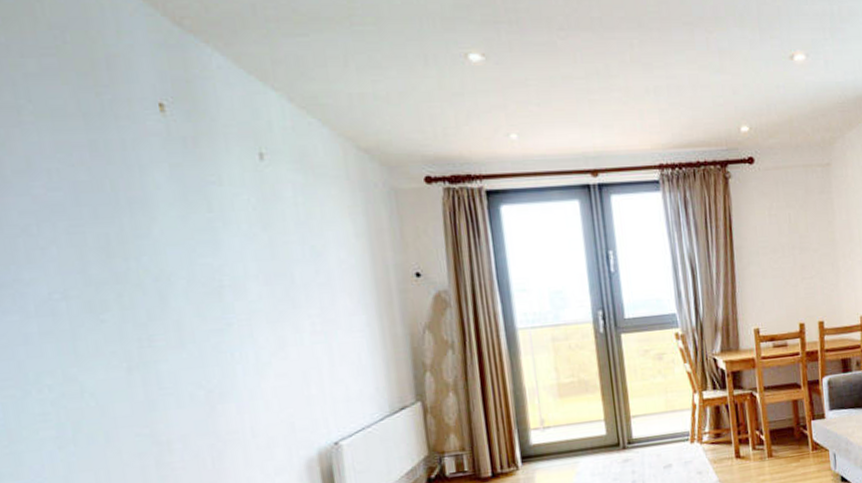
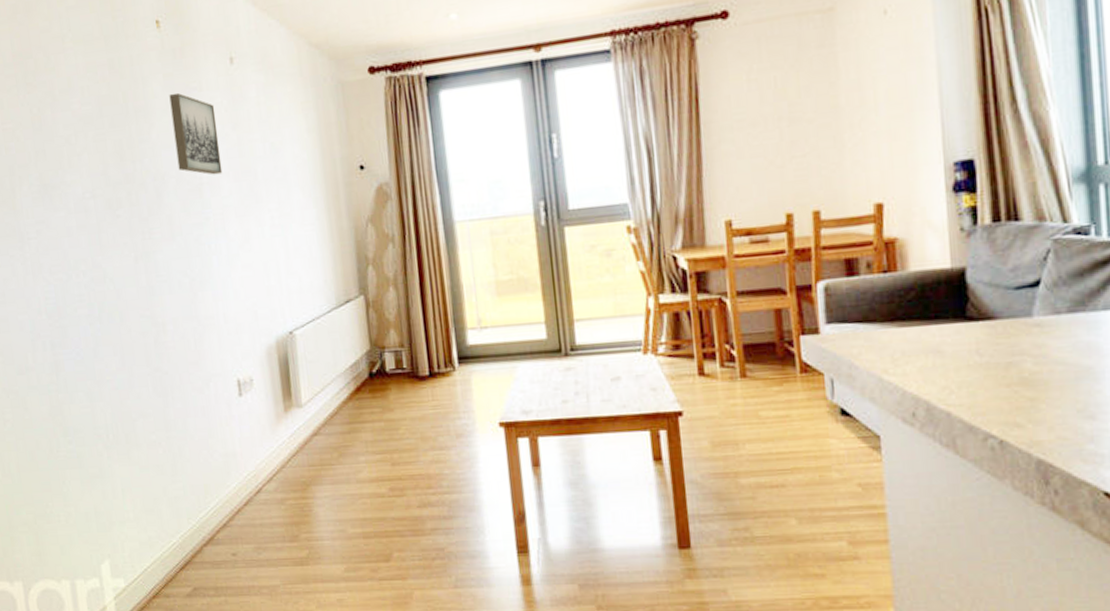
wall art: none [177,185,250,278] -> present [169,92,223,175]

